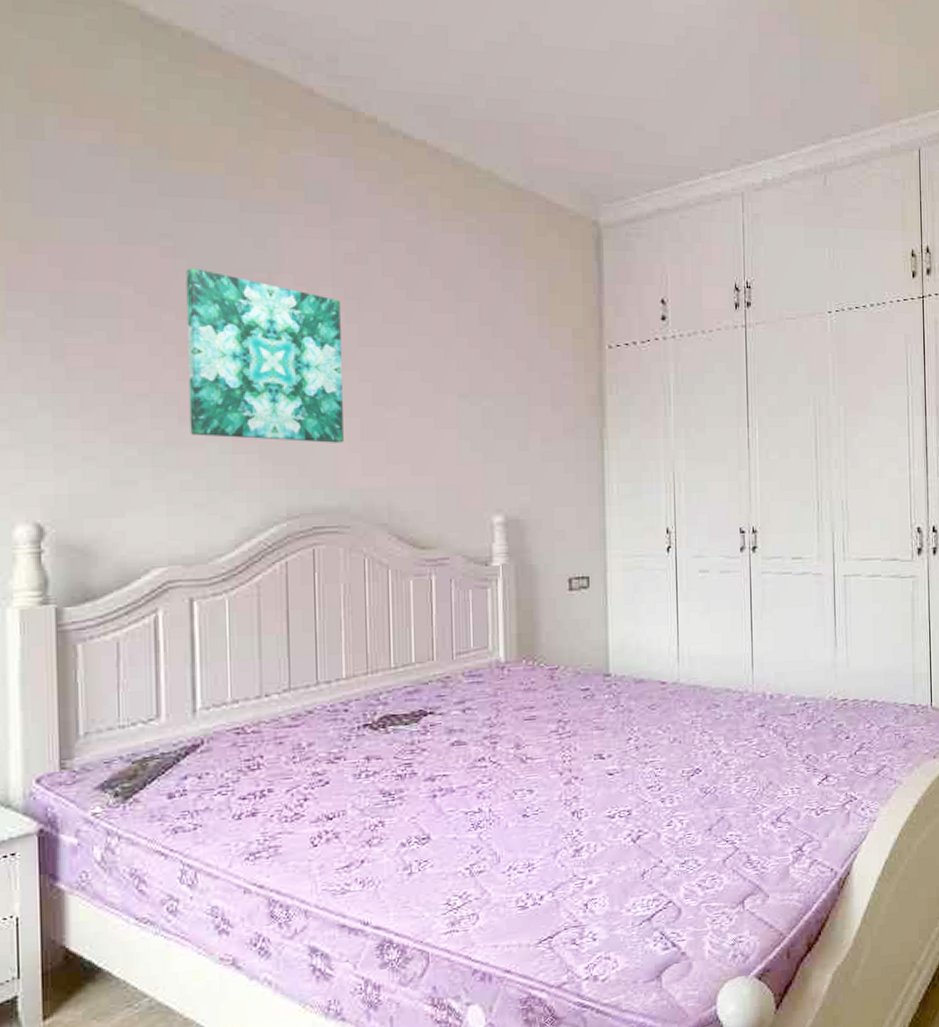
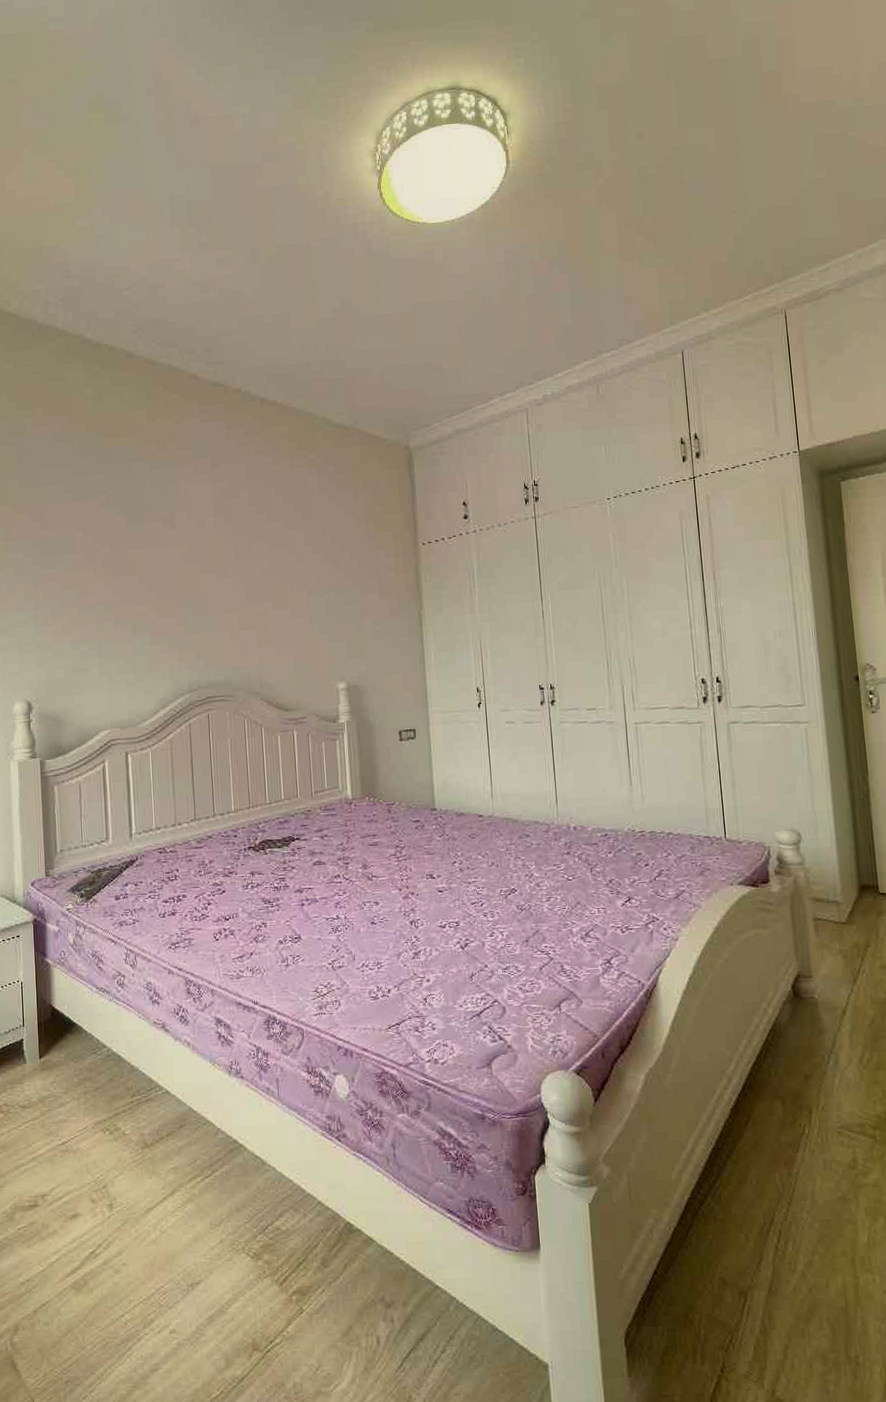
wall art: present [186,268,344,443] -> none [116,513,226,634]

